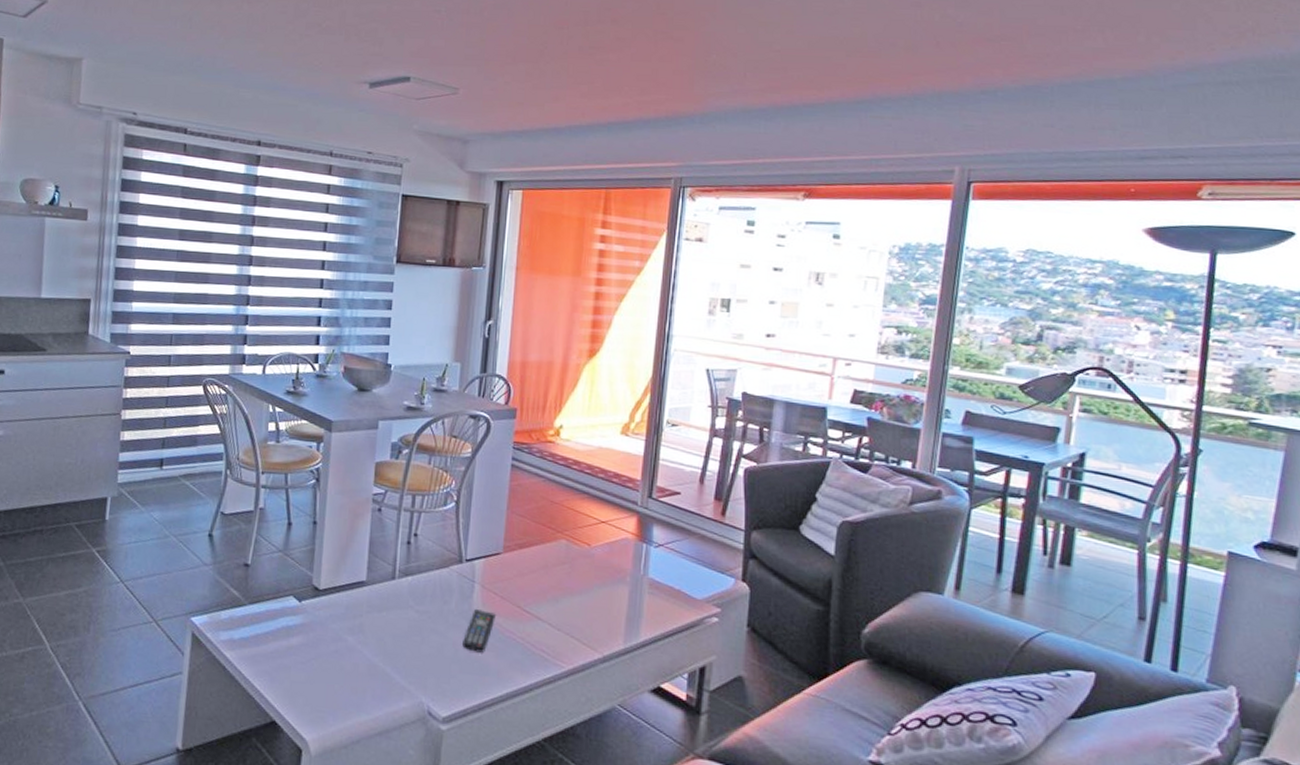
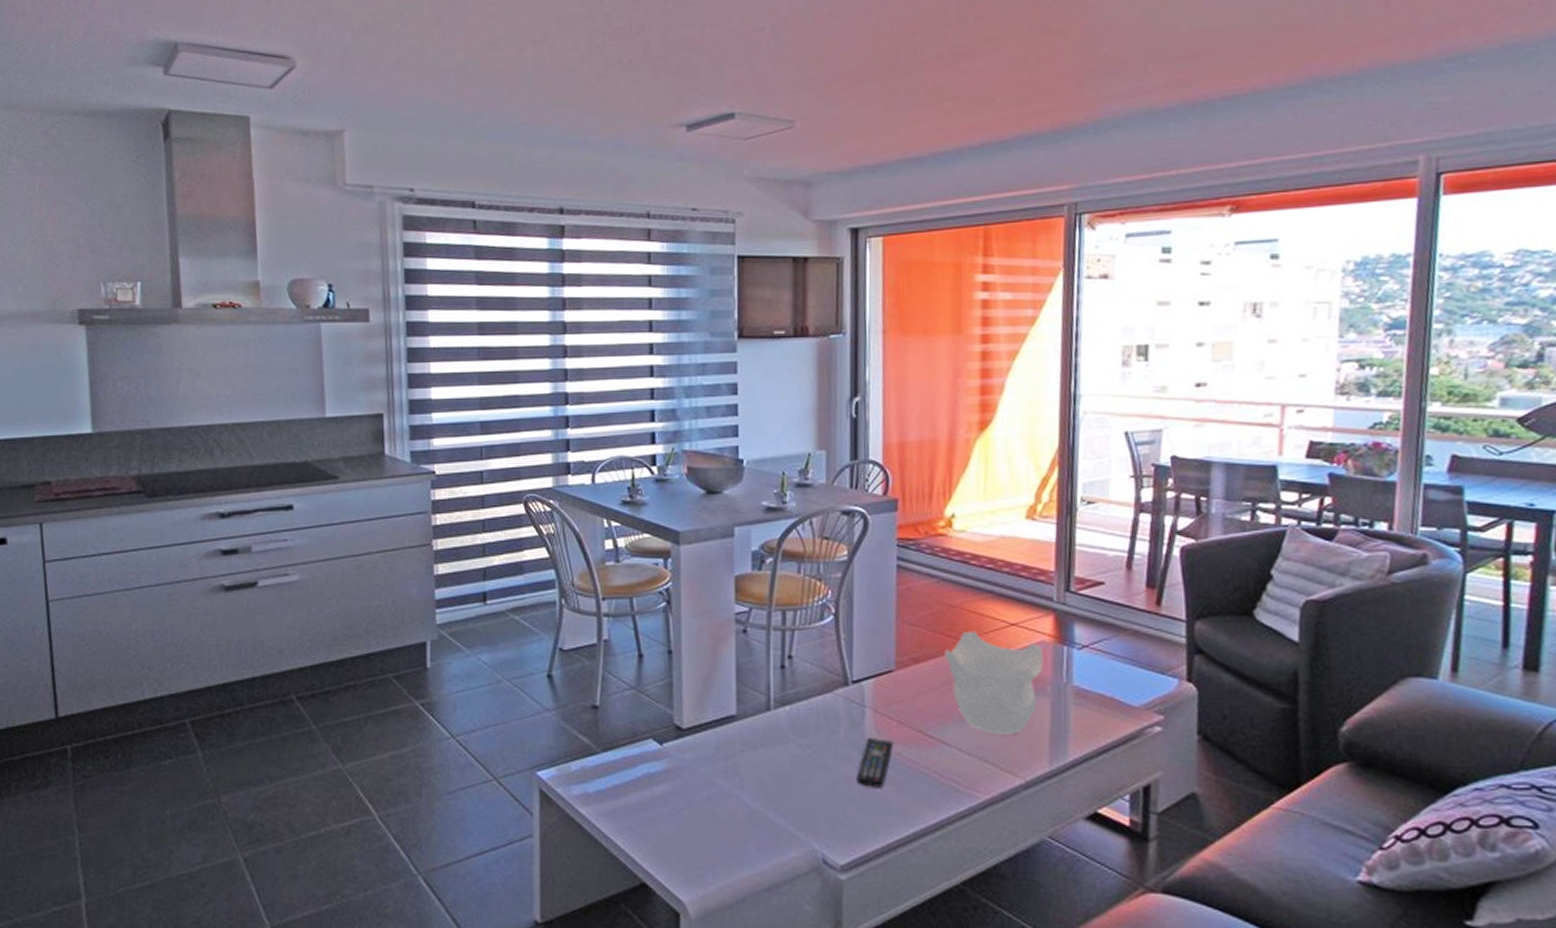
decorative bowl: none [545,524,626,616] -> present [945,630,1043,735]

